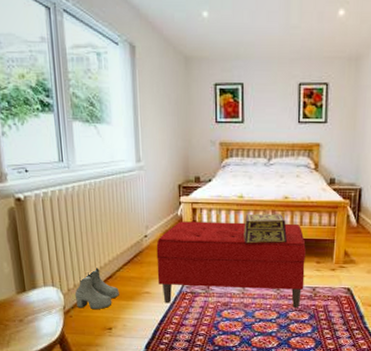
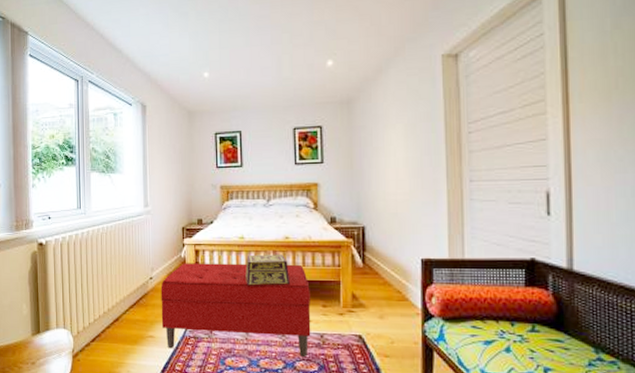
boots: present [74,268,119,310] -> none [83,310,125,354]

